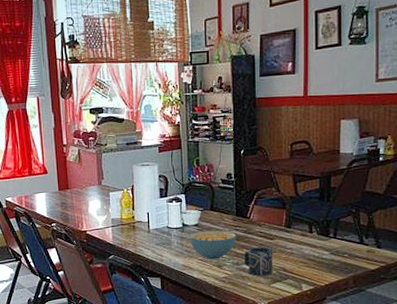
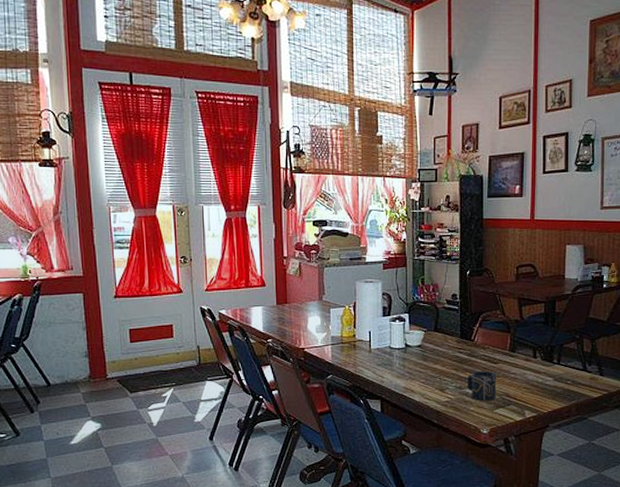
cereal bowl: present [189,230,236,260] -> none [411,352,460,383]

